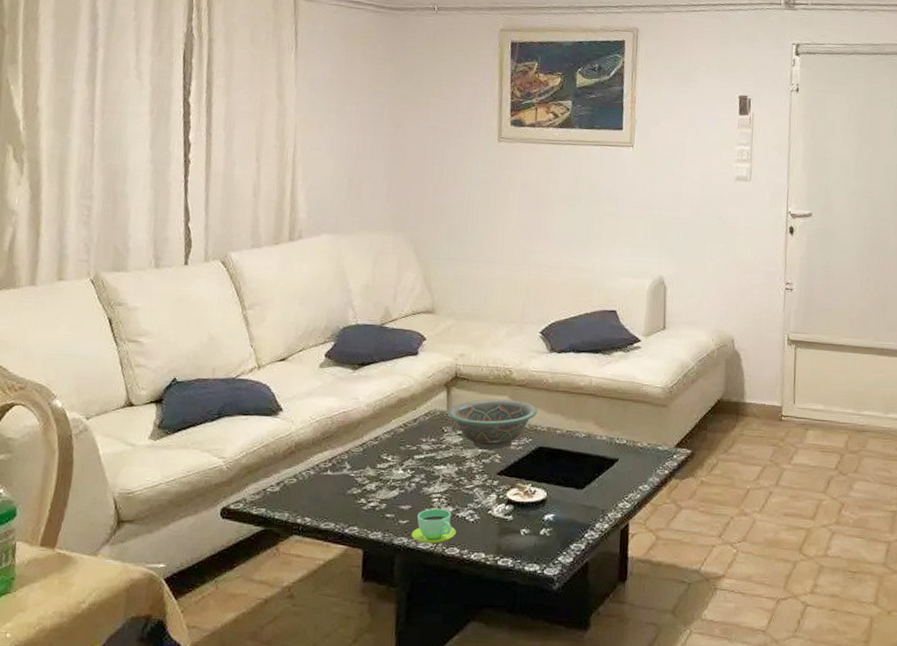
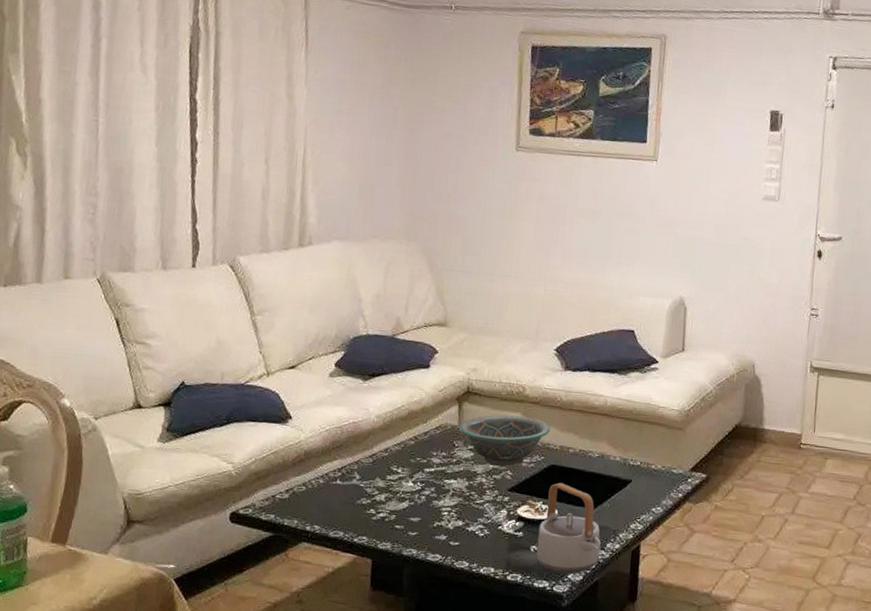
cup: present [411,508,457,544] -> none [420,521,466,557]
teapot: none [526,464,591,556] -> present [536,482,602,574]

